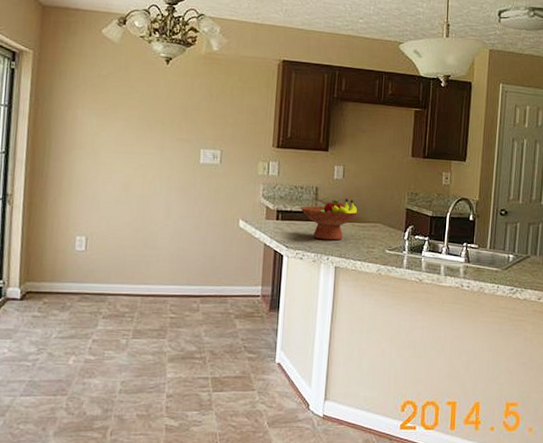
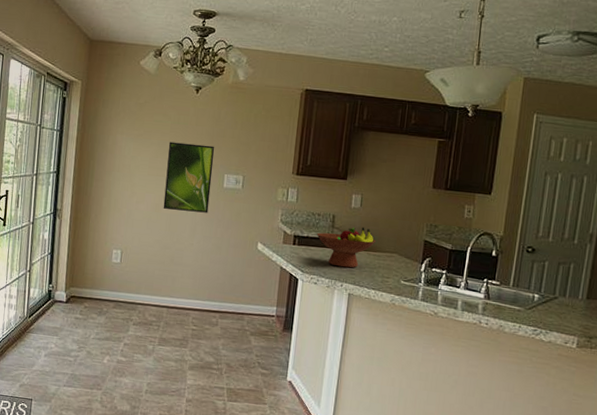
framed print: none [133,116,189,191] -> present [163,141,215,213]

